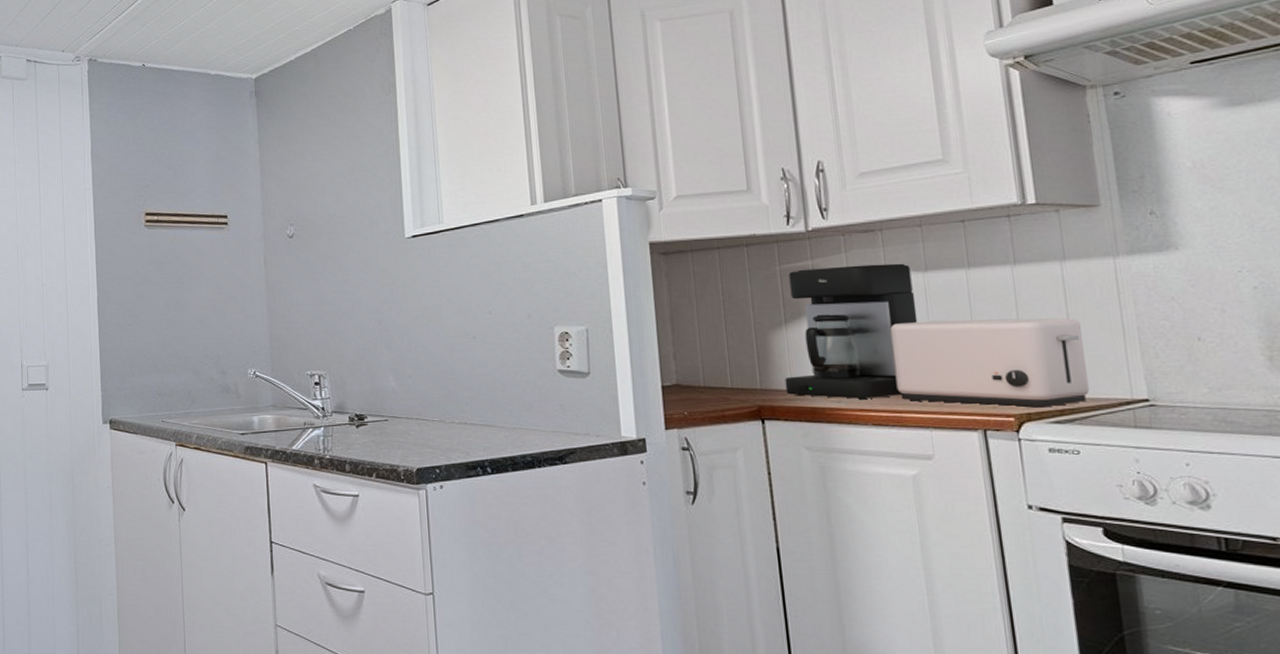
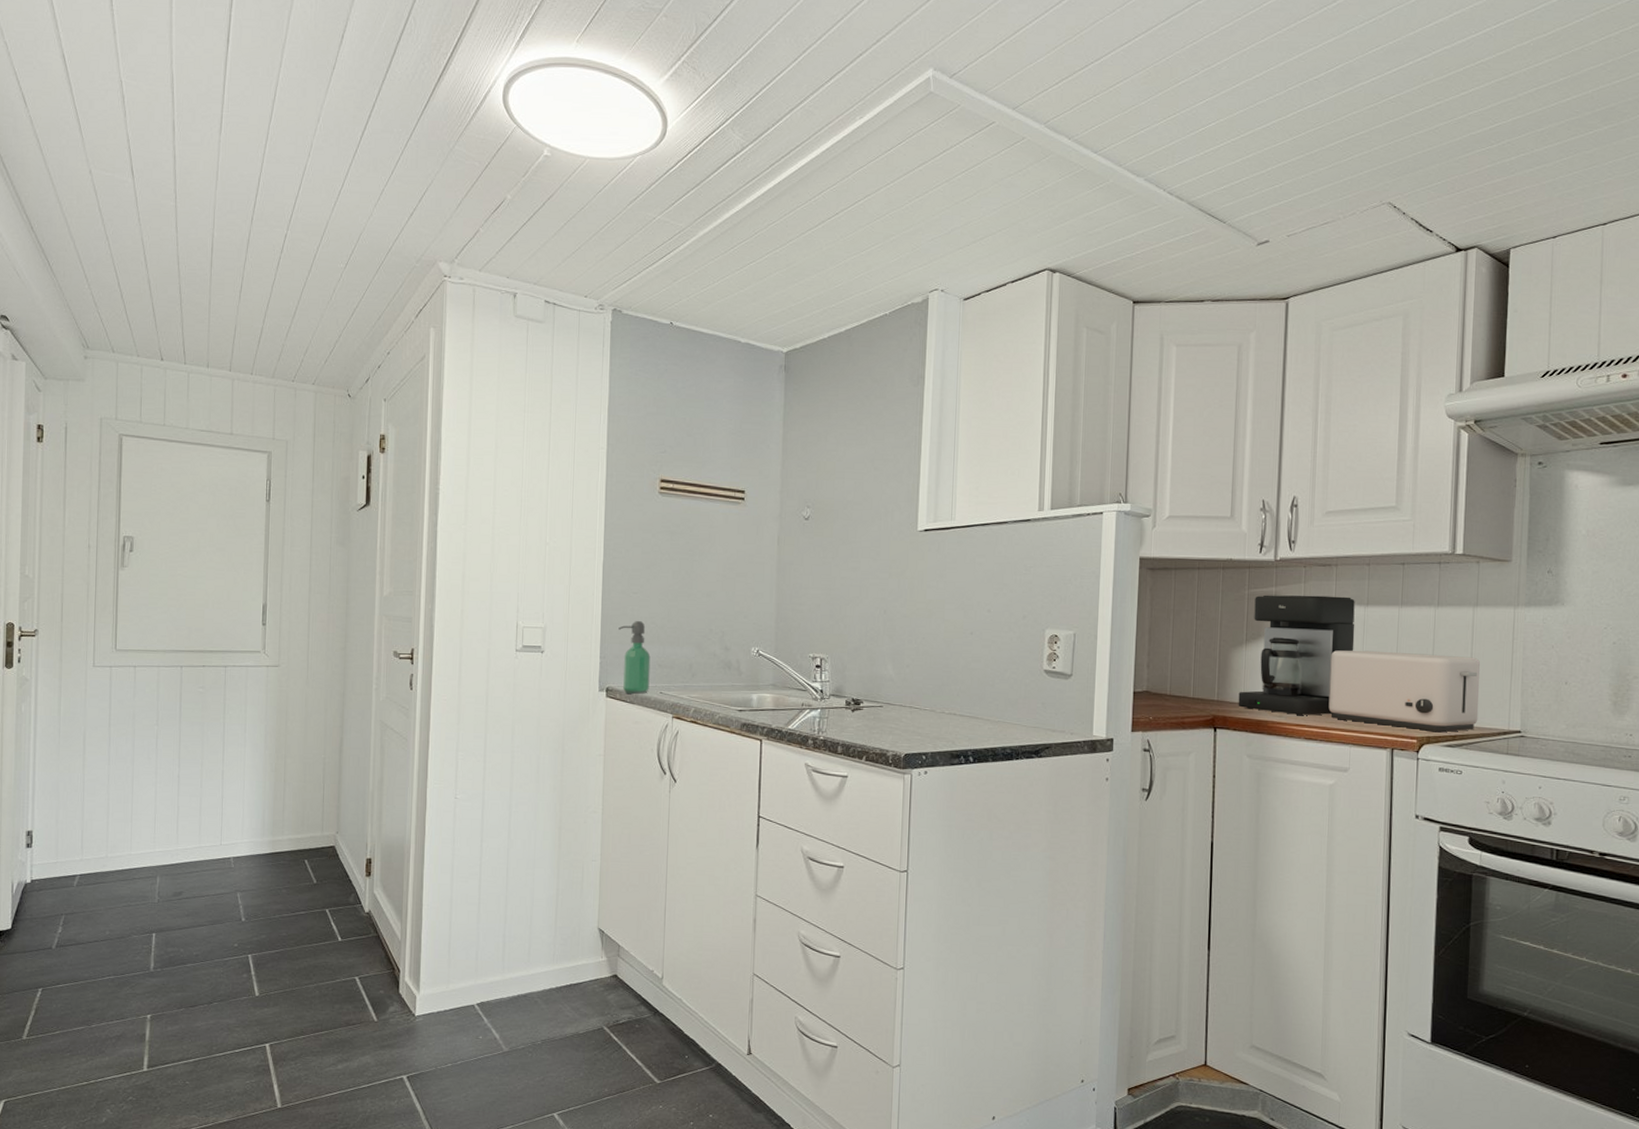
soap dispenser: none [117,351,151,425] -> present [618,620,651,695]

